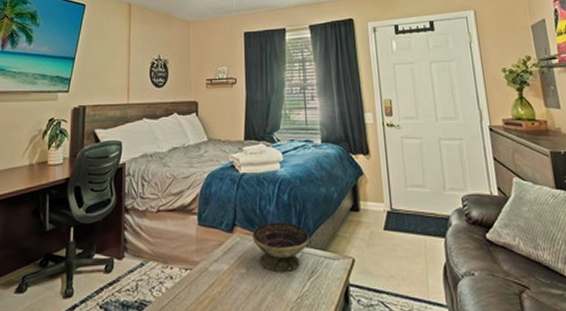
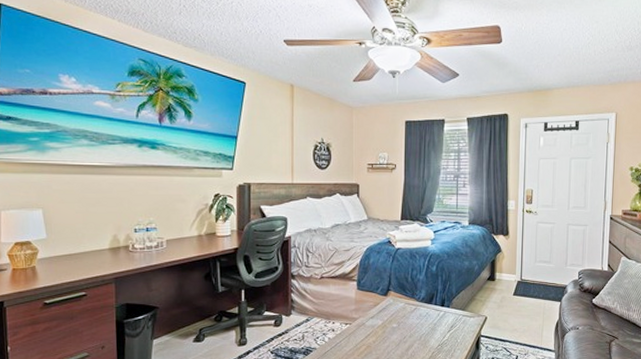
decorative bowl: present [252,222,310,272] -> none [403,288,452,326]

